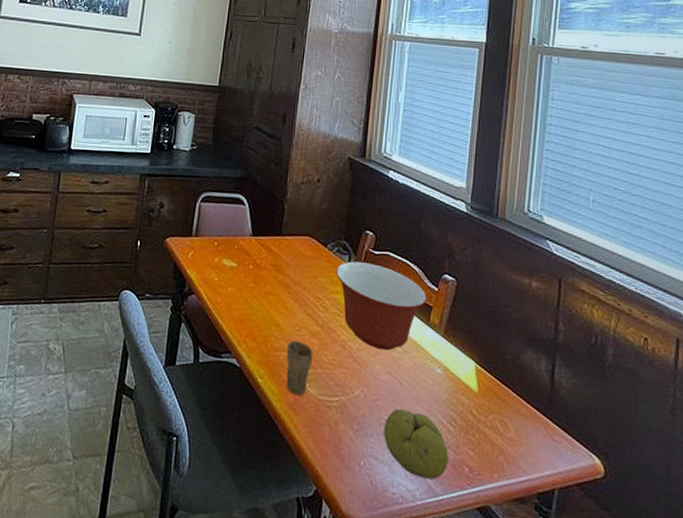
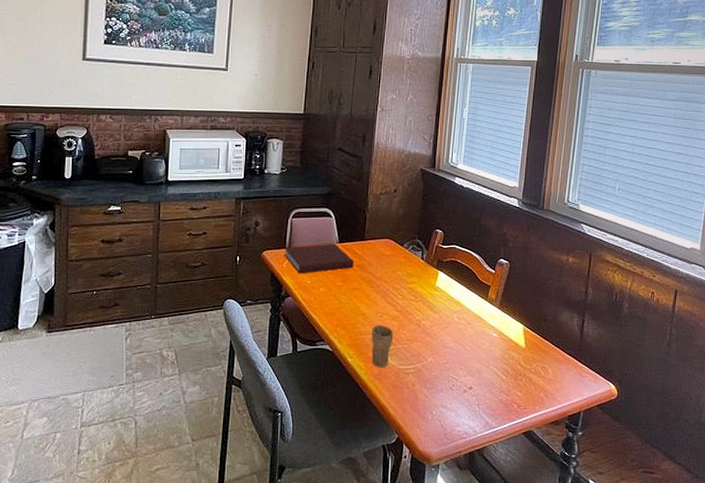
notebook: none [190,235,269,269] -> present [284,243,354,274]
mixing bowl: present [336,261,427,351] -> none [411,256,486,324]
fruit: present [384,408,449,480] -> none [451,367,502,417]

